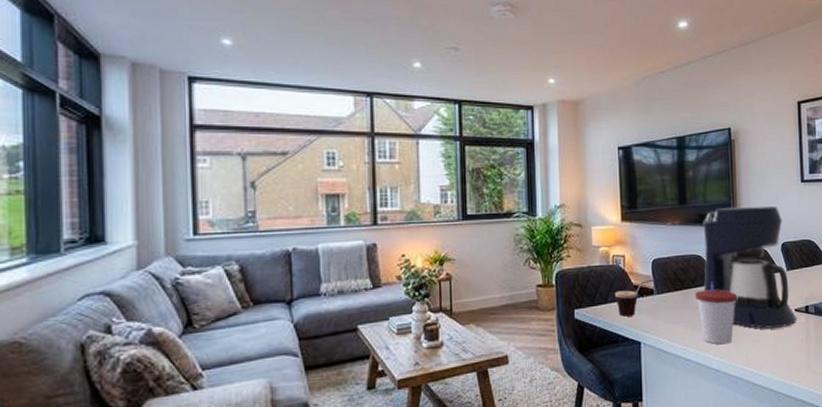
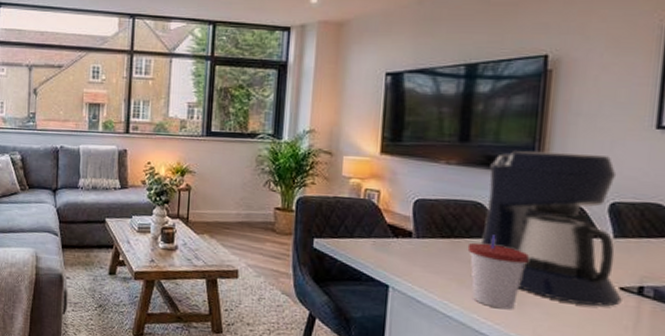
cup: present [615,279,656,317] -> none [363,220,417,256]

